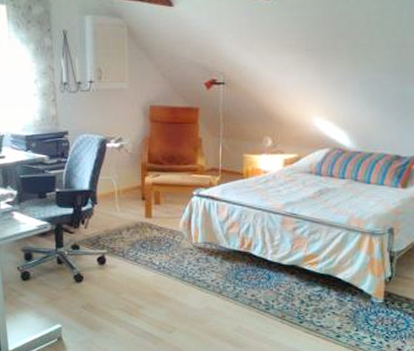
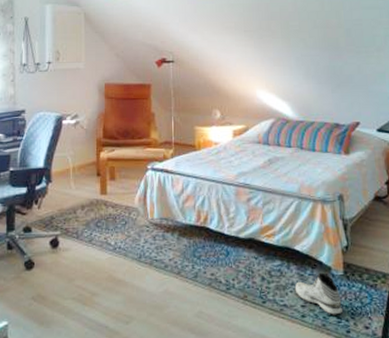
sneaker: none [332,299,378,337] -> present [294,272,343,315]

